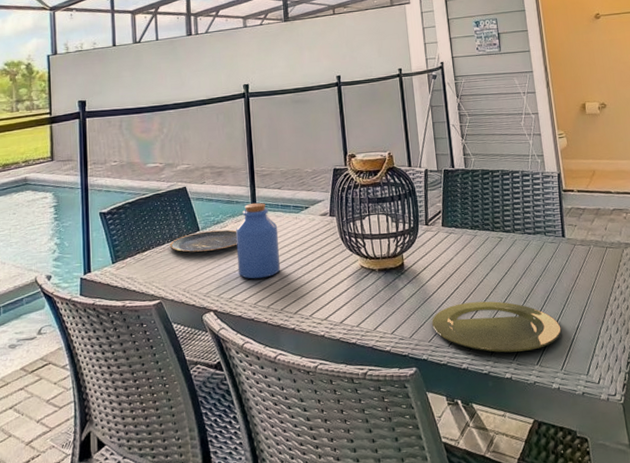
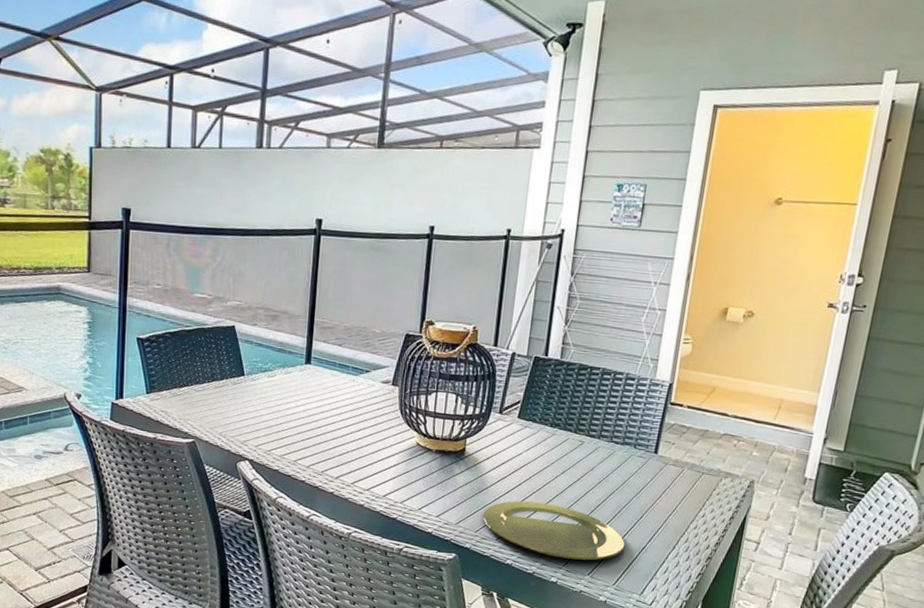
plate: present [169,229,237,253] -> none [210,377,285,400]
jar: present [235,202,281,279] -> none [280,356,332,437]

